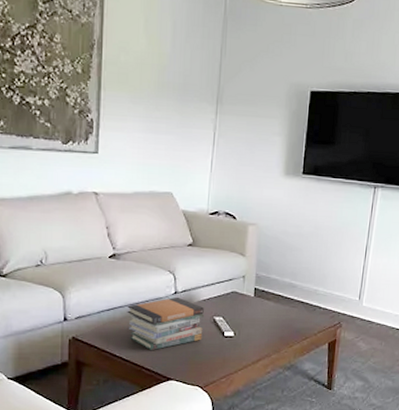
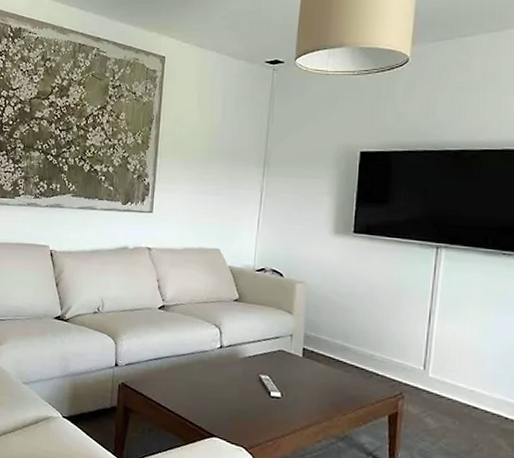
book stack: present [127,298,205,351] -> none [173,351,250,404]

